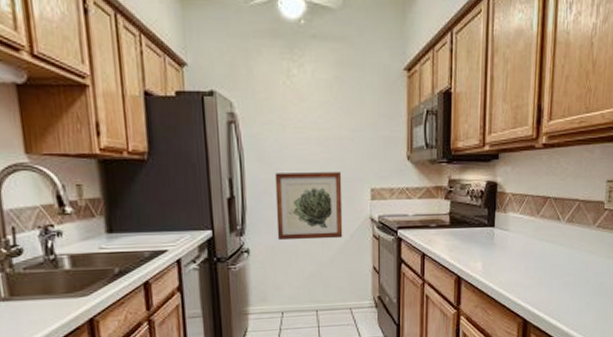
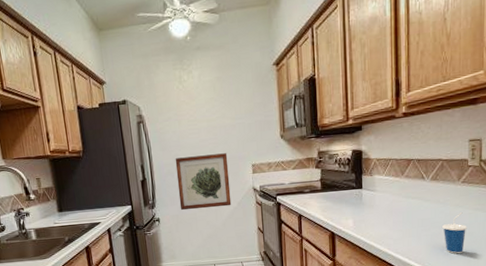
cup: none [574,260,599,305] -> present [442,212,467,254]

